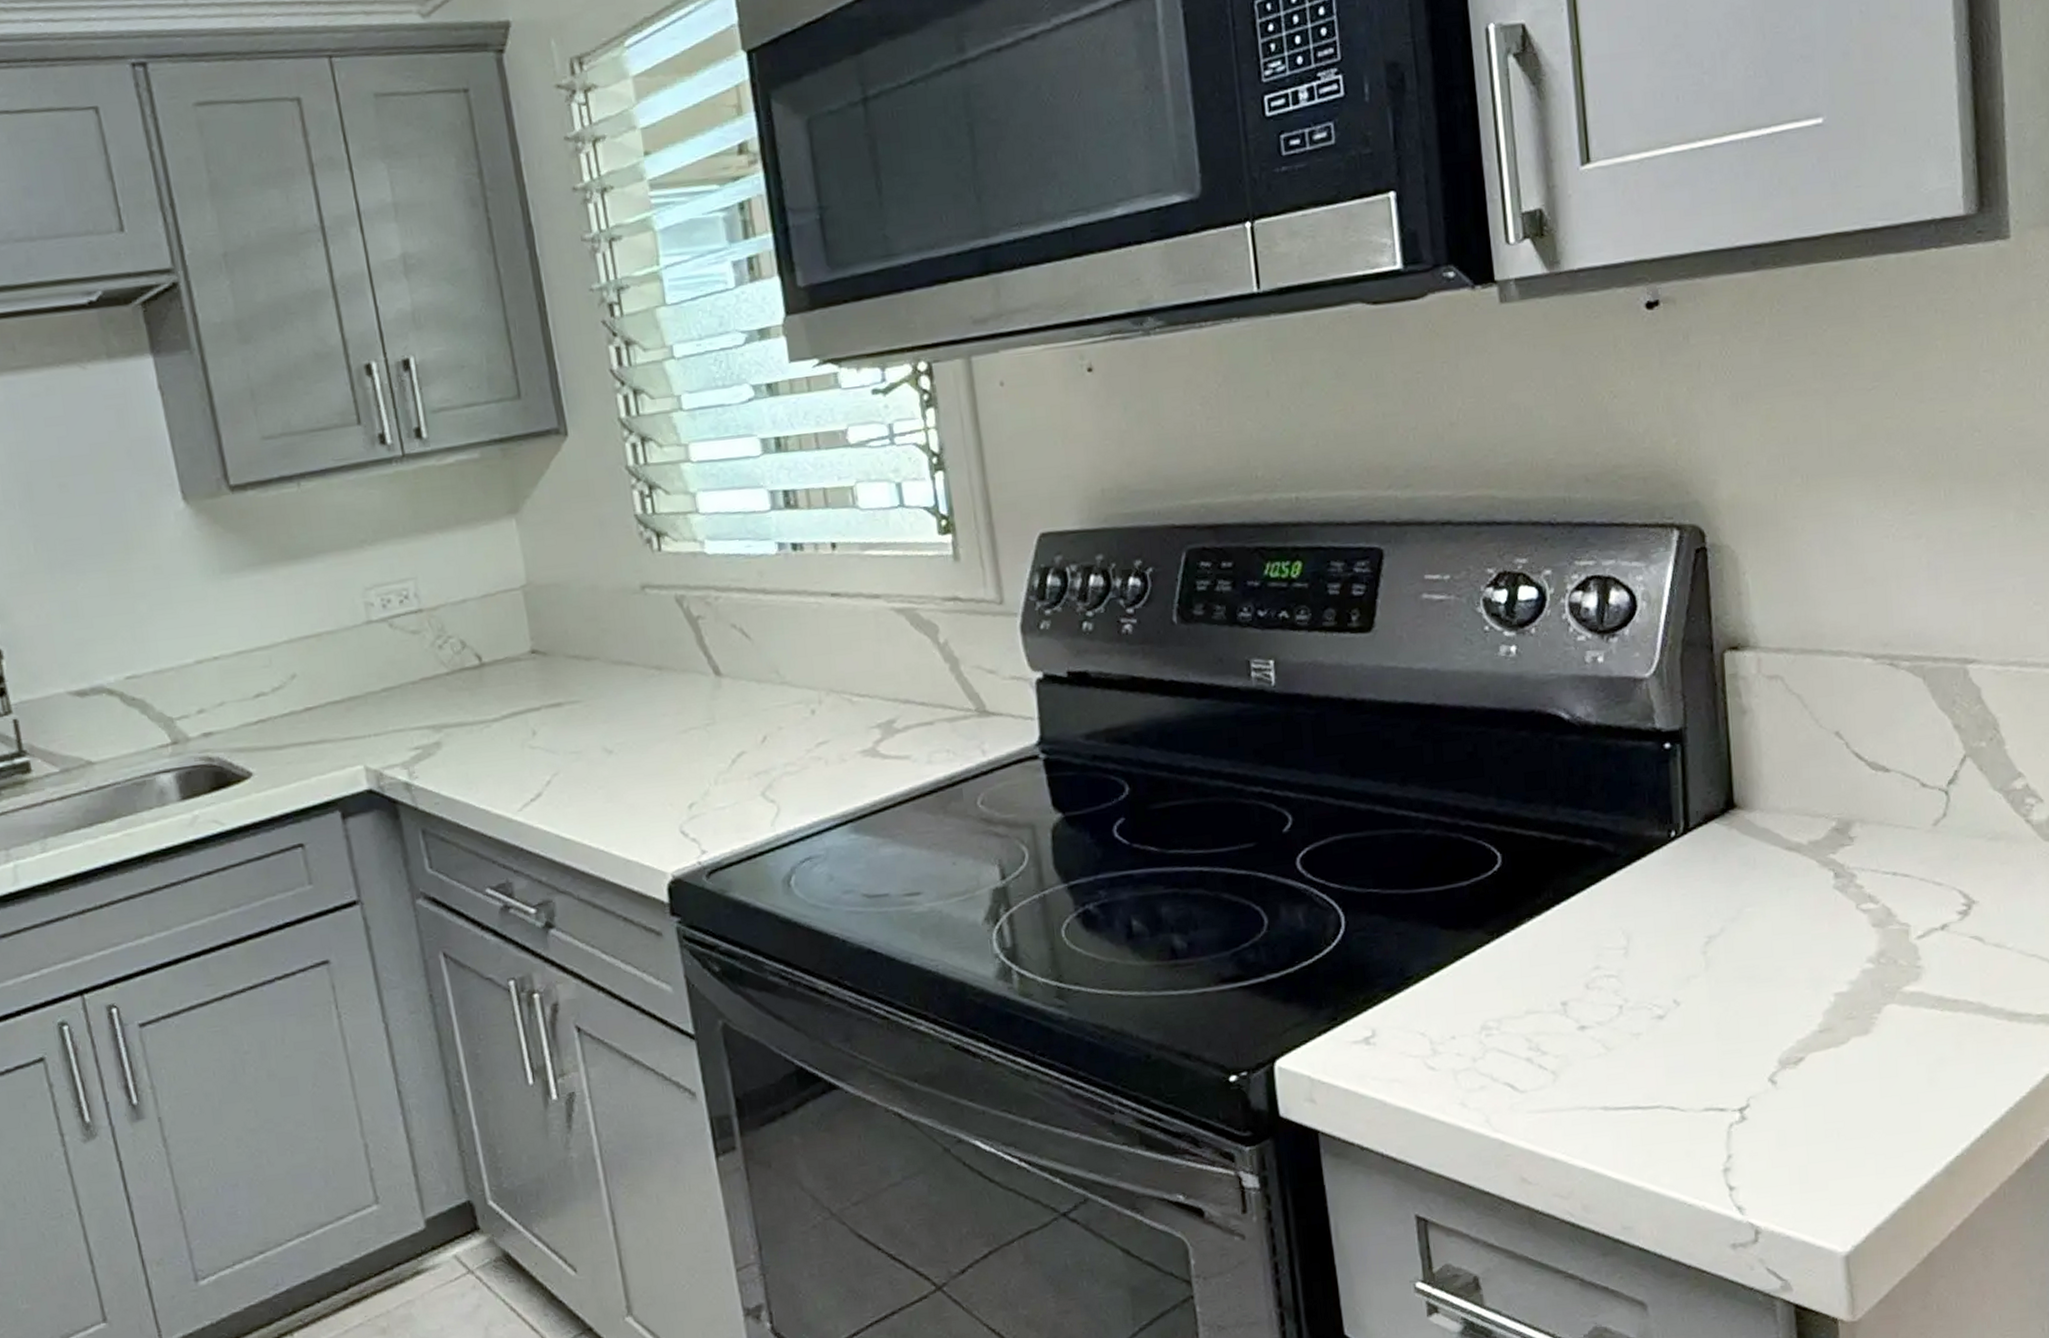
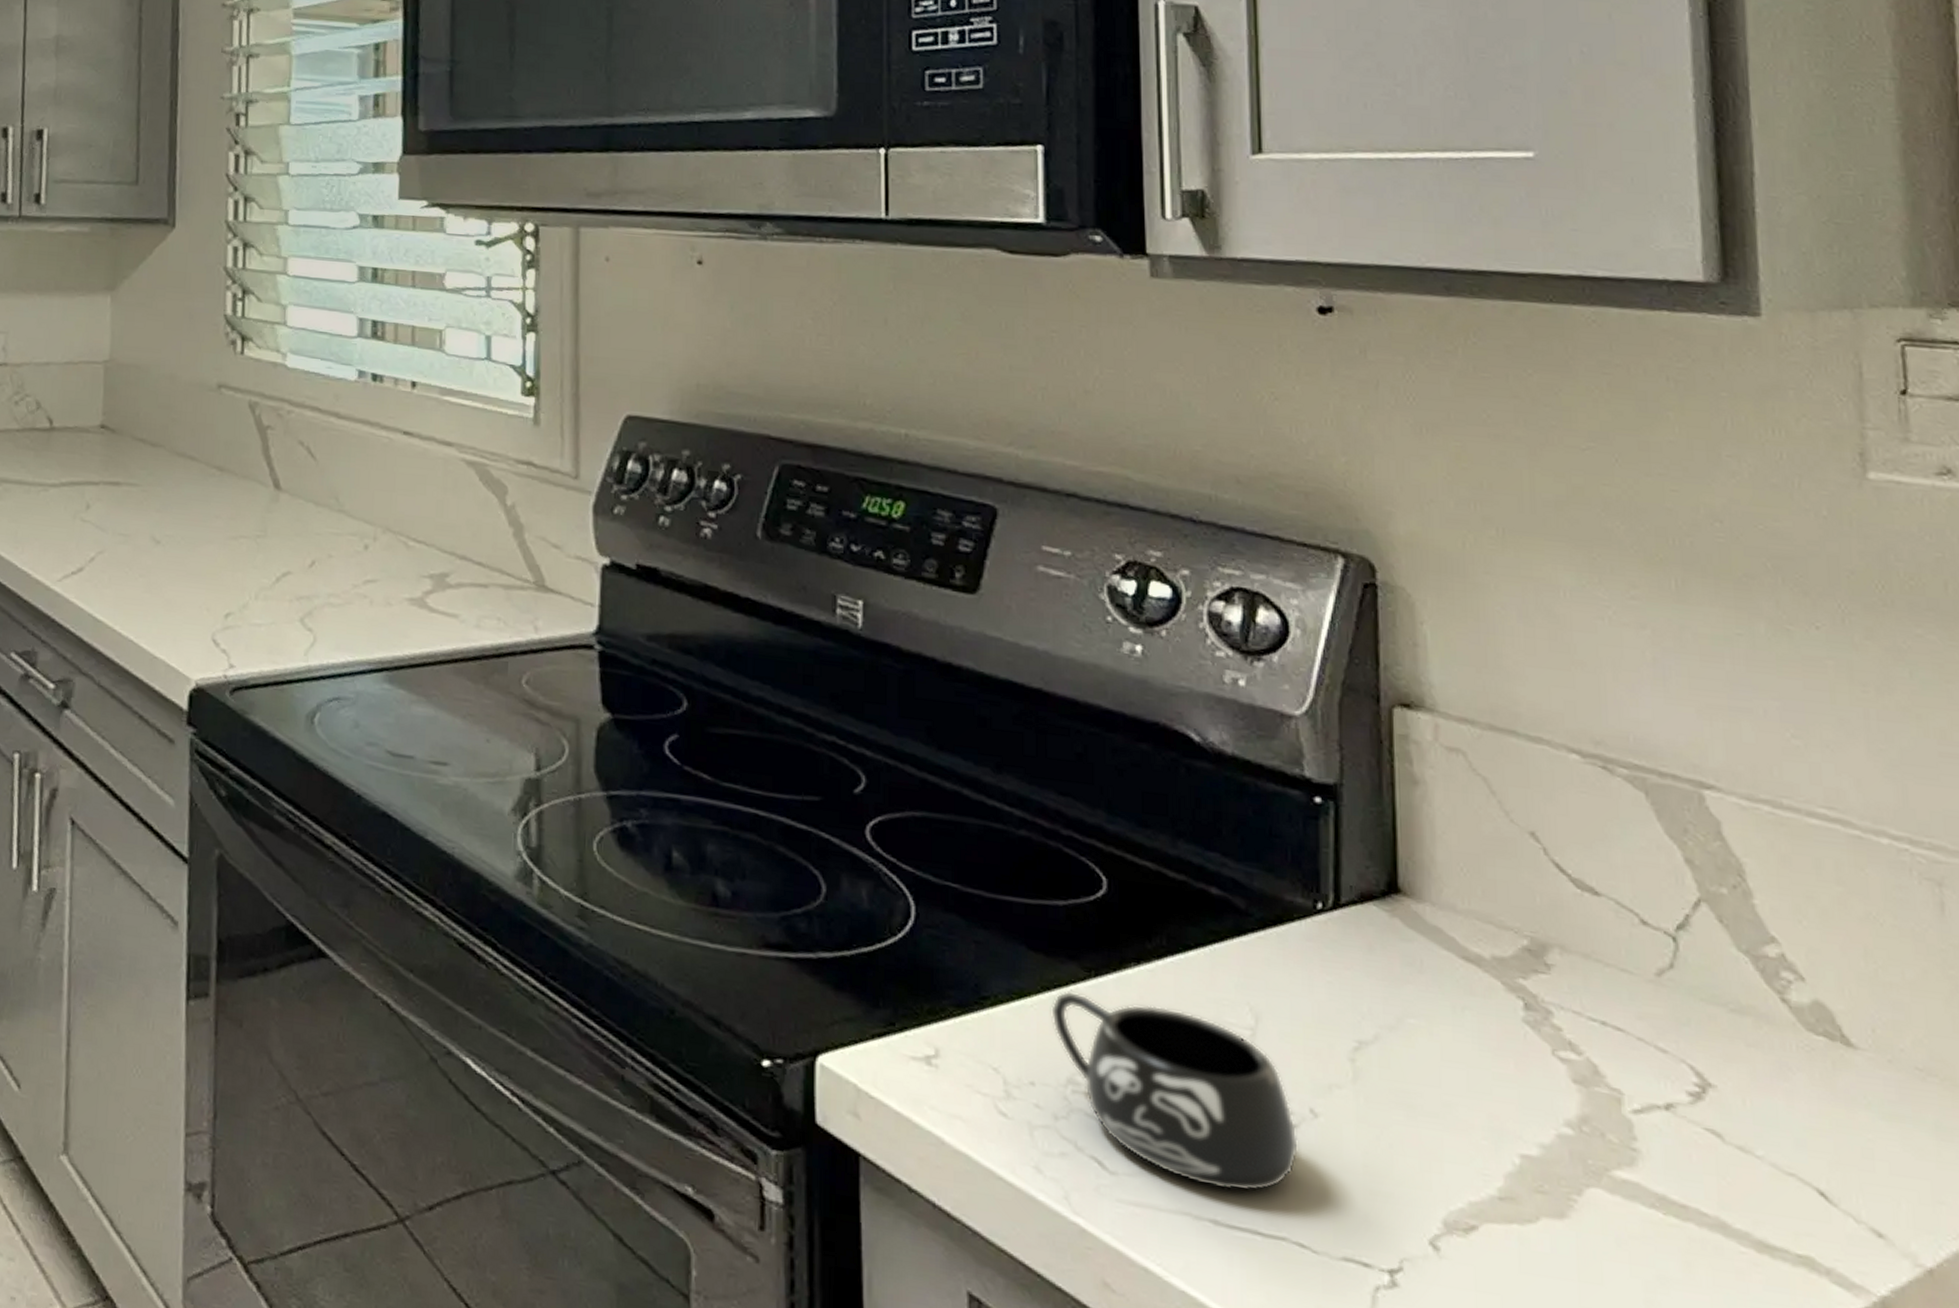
mug: none [1463,948,1667,1083] -> present [1051,990,1299,1192]

